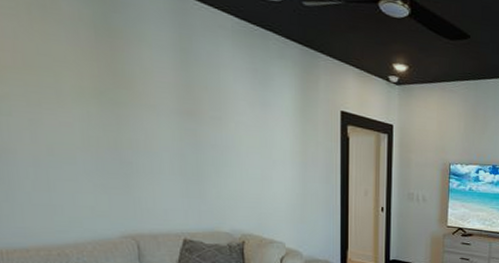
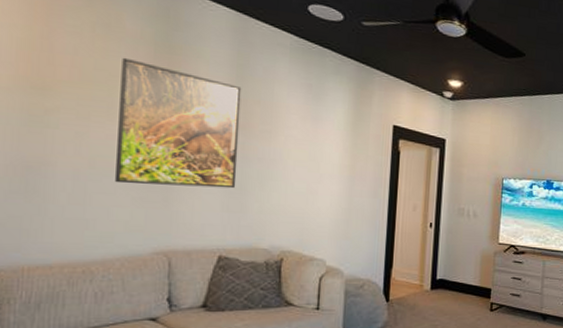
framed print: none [63,41,193,175] -> present [115,57,242,189]

